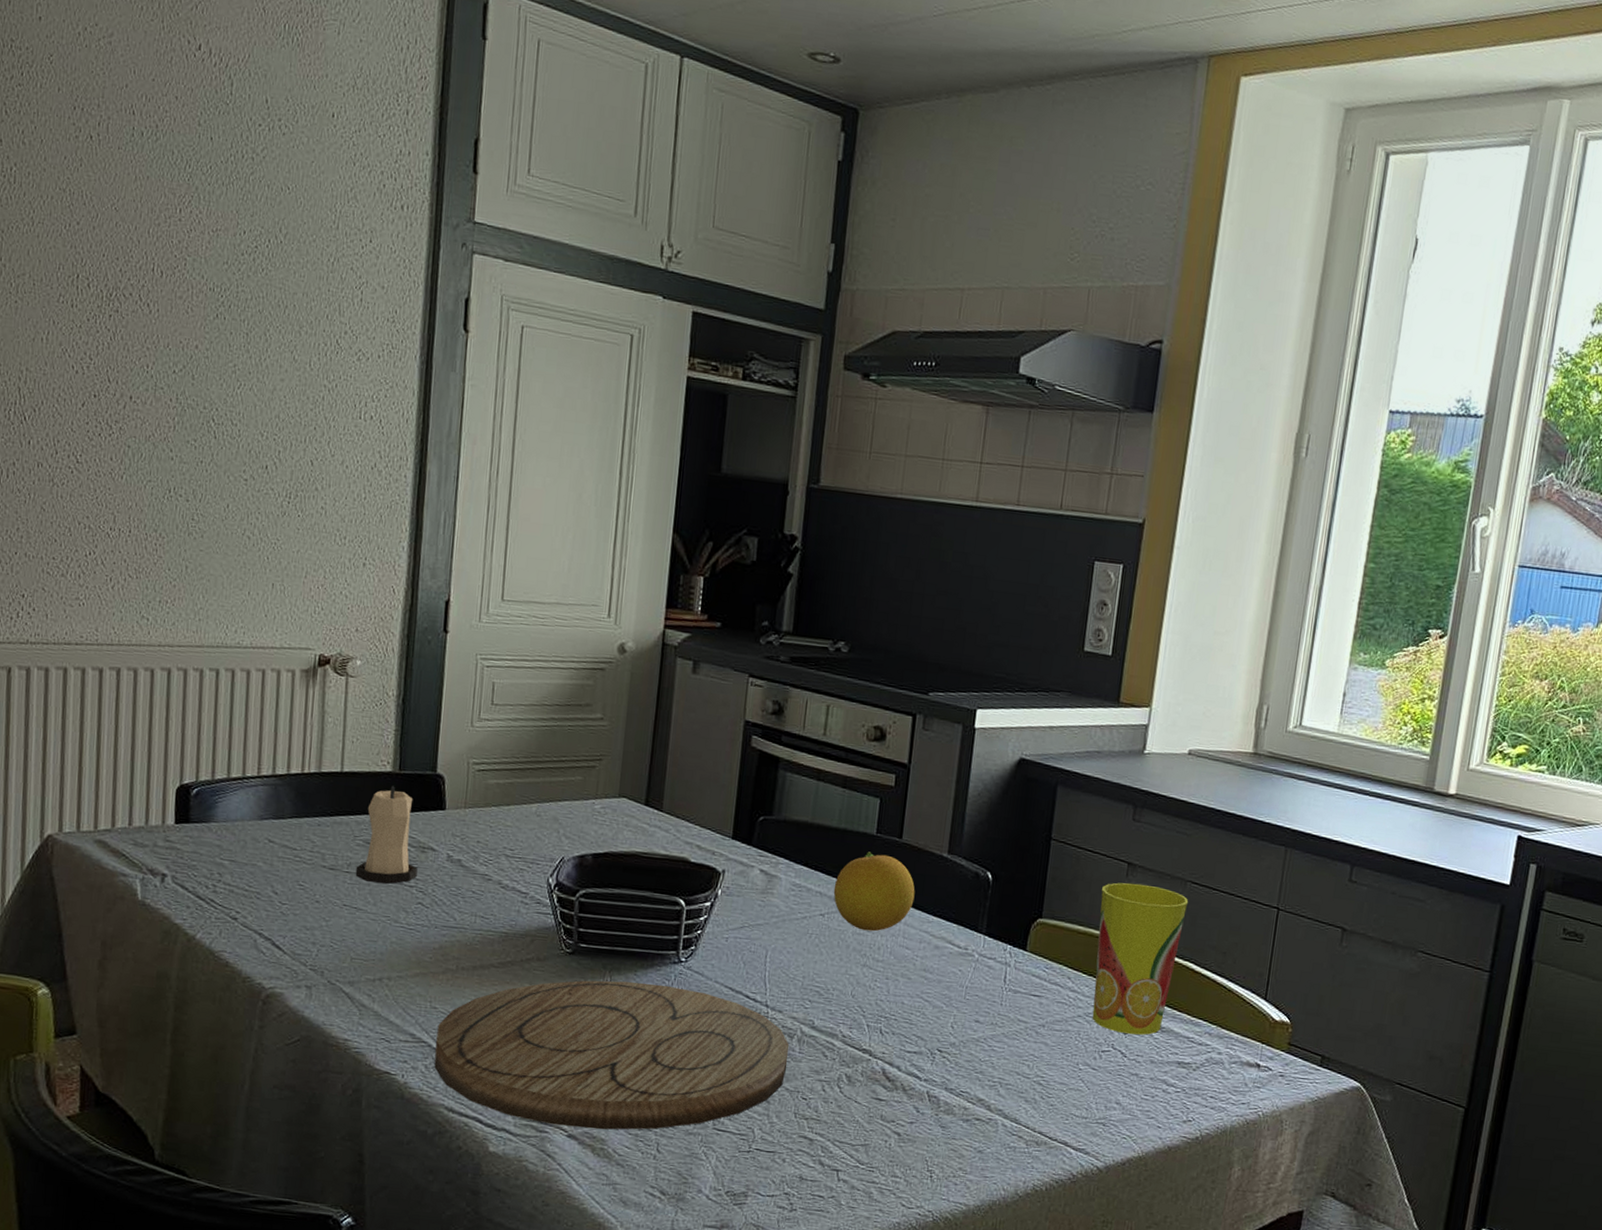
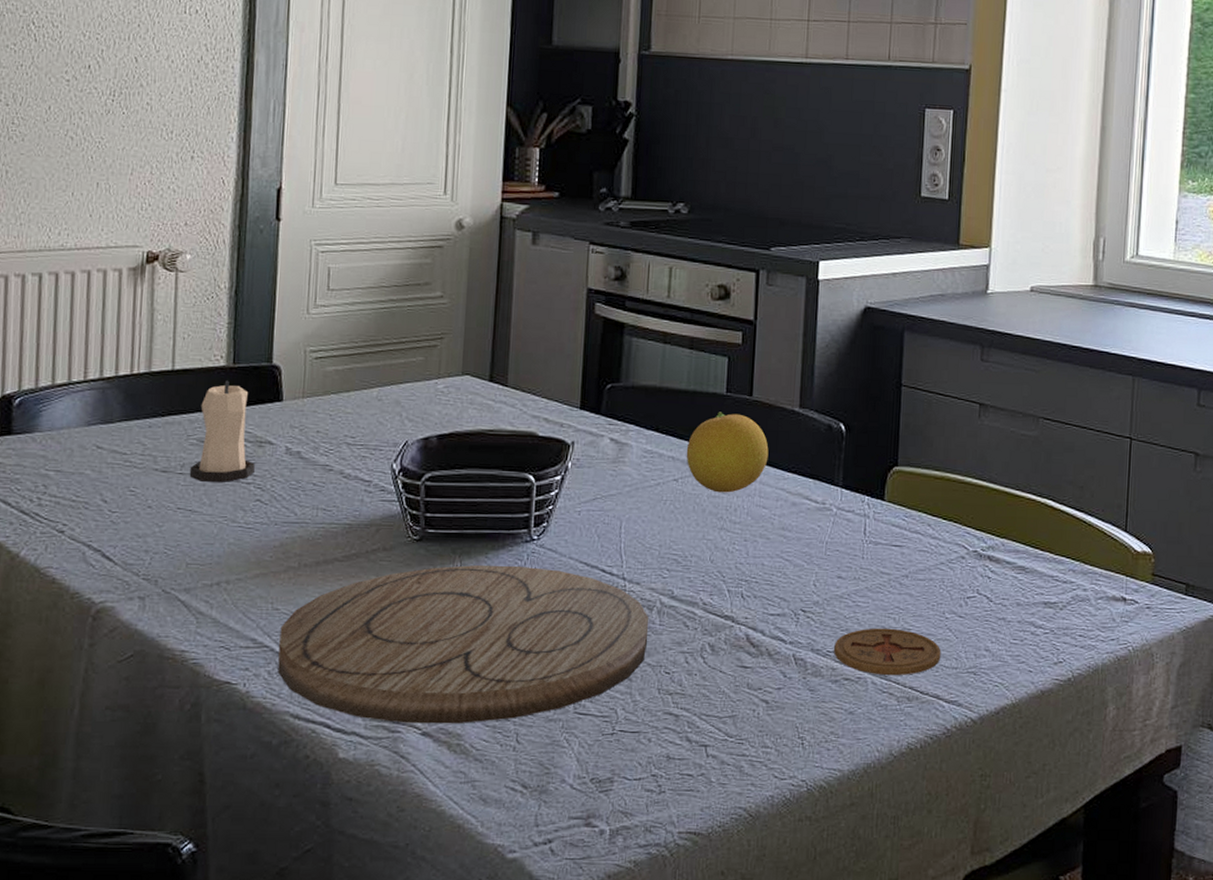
coaster: none [966,1072,1073,1121] -> present [833,628,941,676]
cup: present [1092,882,1189,1035] -> none [955,423,1042,578]

